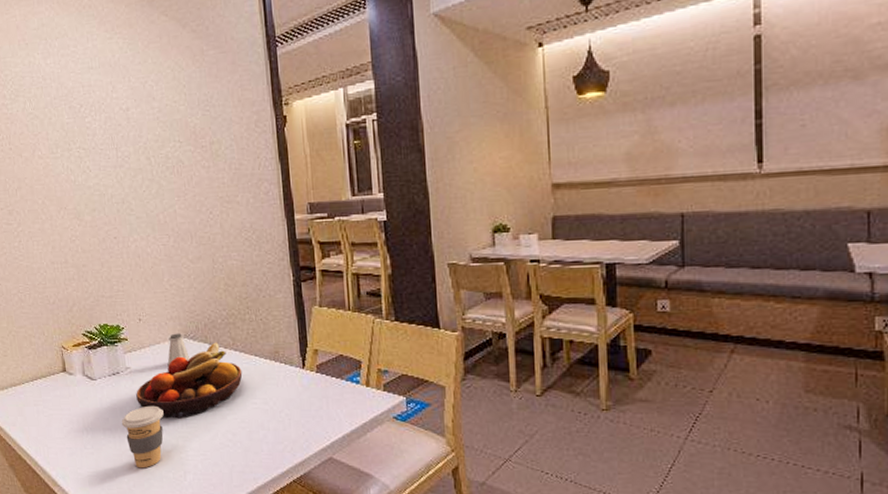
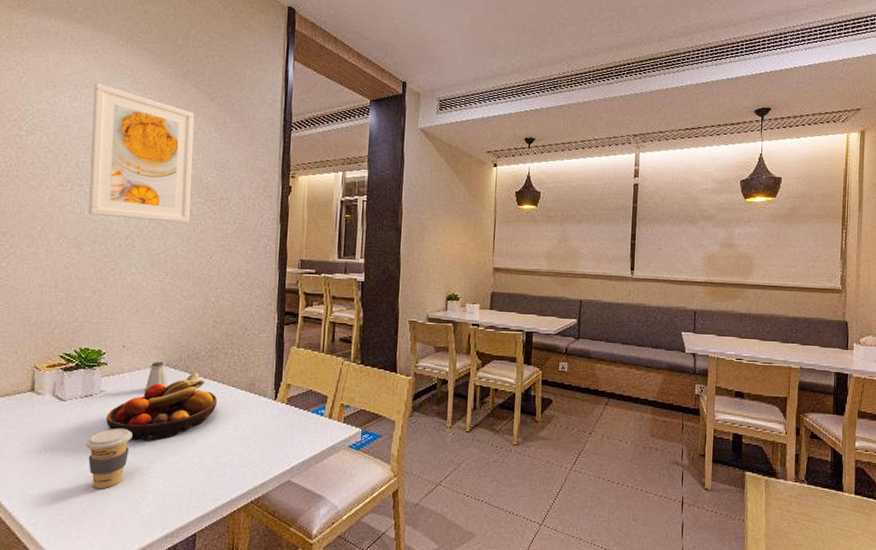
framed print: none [62,31,183,181] -> present [88,83,195,223]

